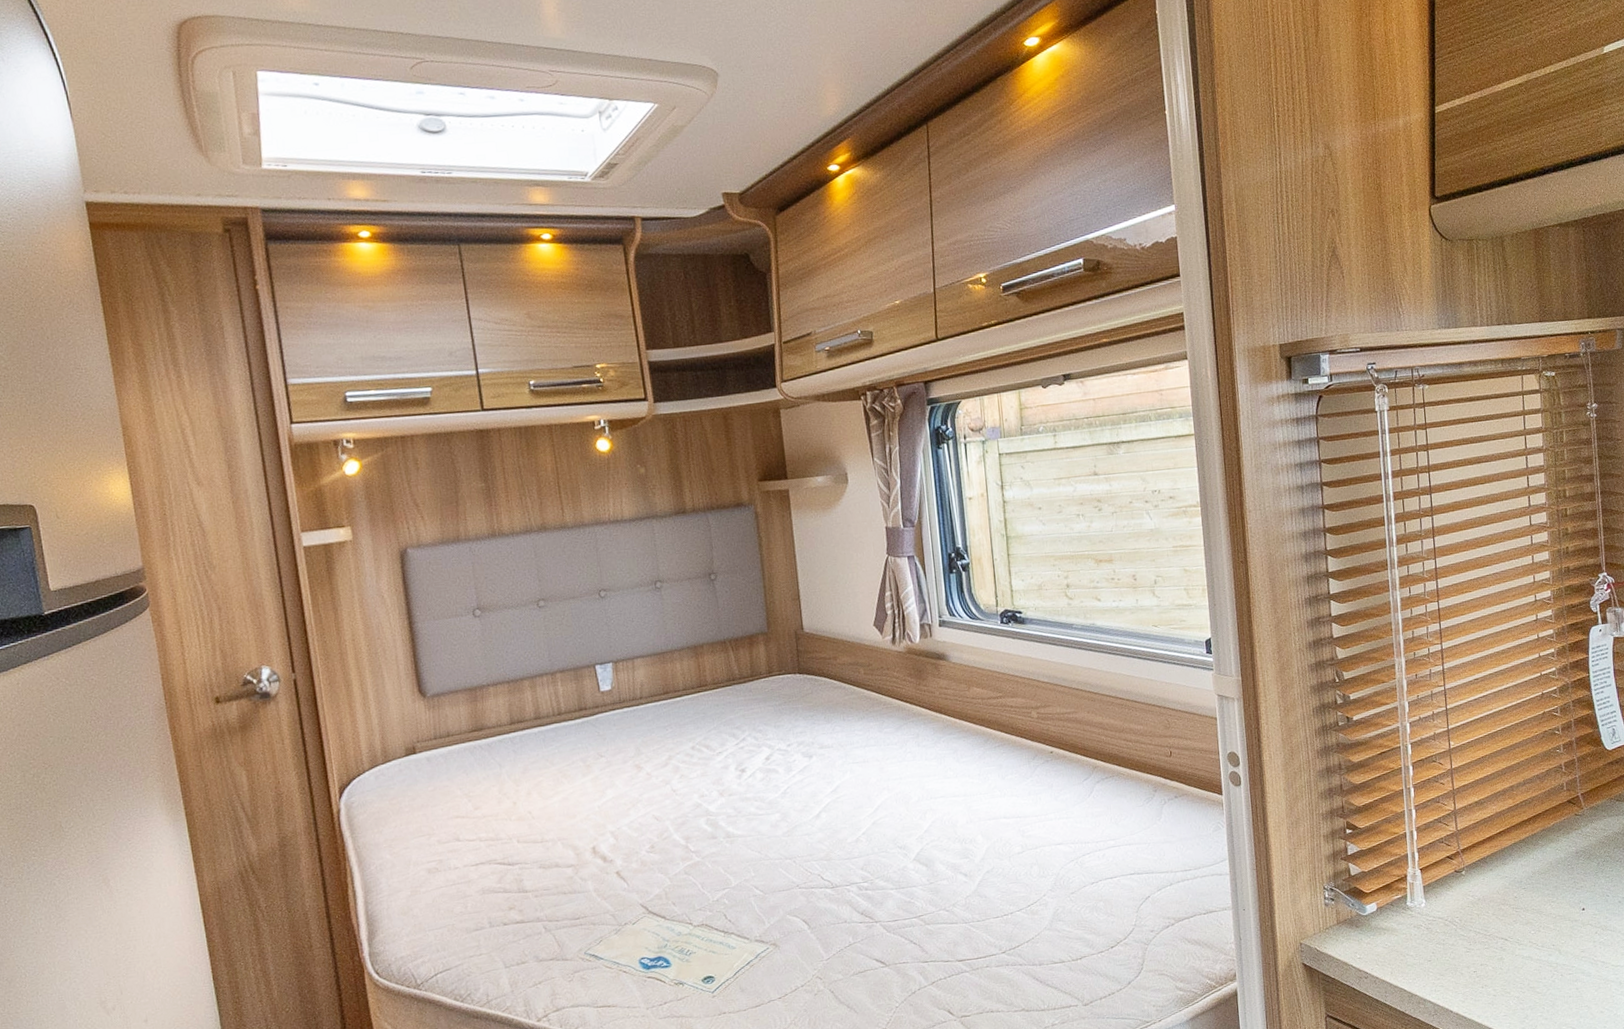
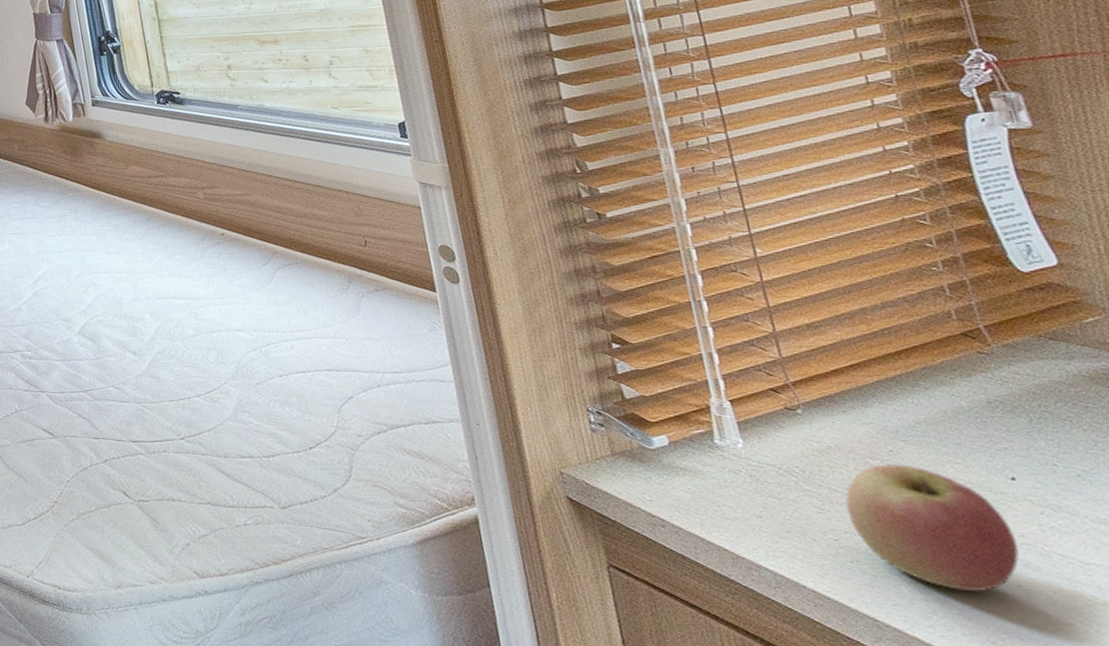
apple: none [1484,907,1580,998] -> present [845,464,1020,592]

